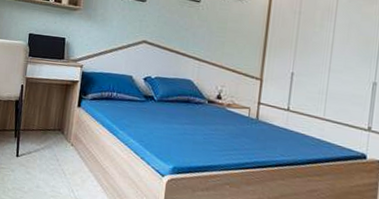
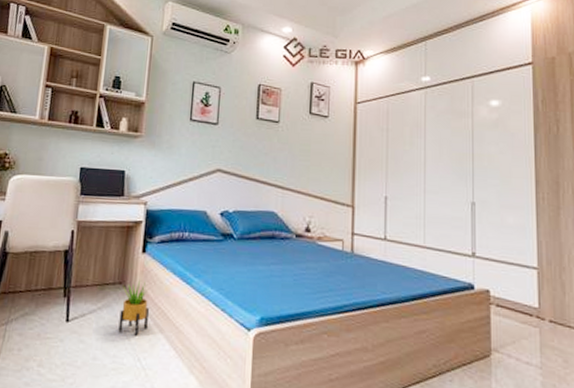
potted plant: none [57,129,82,173] -> present [118,280,149,336]

